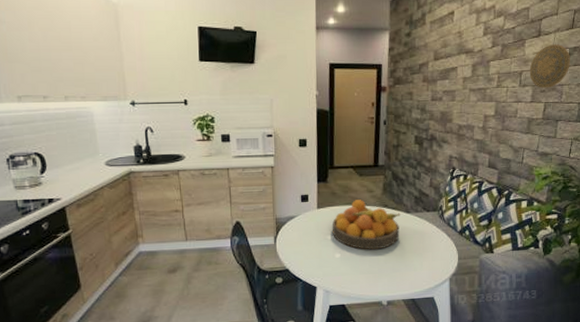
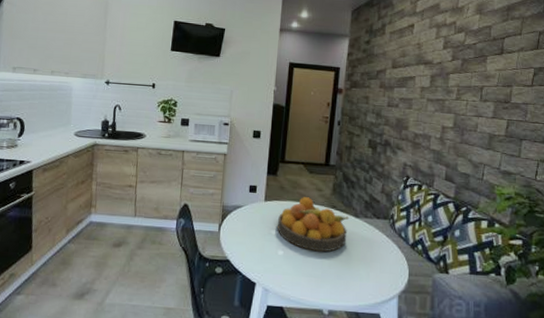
decorative plate: present [529,44,571,88] -> none [491,63,536,106]

